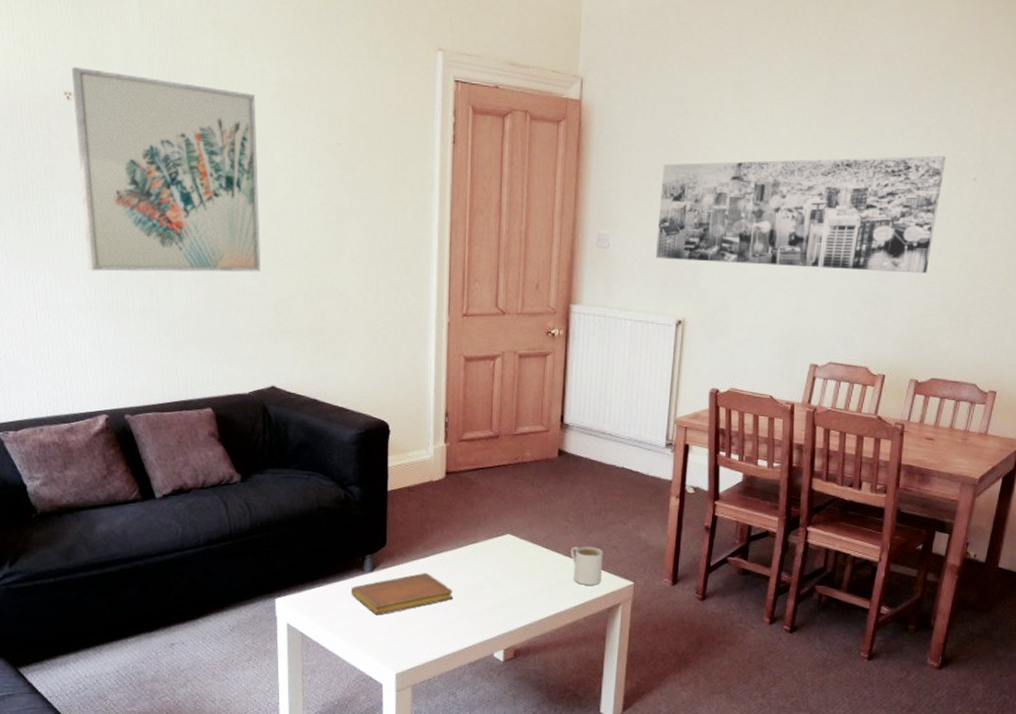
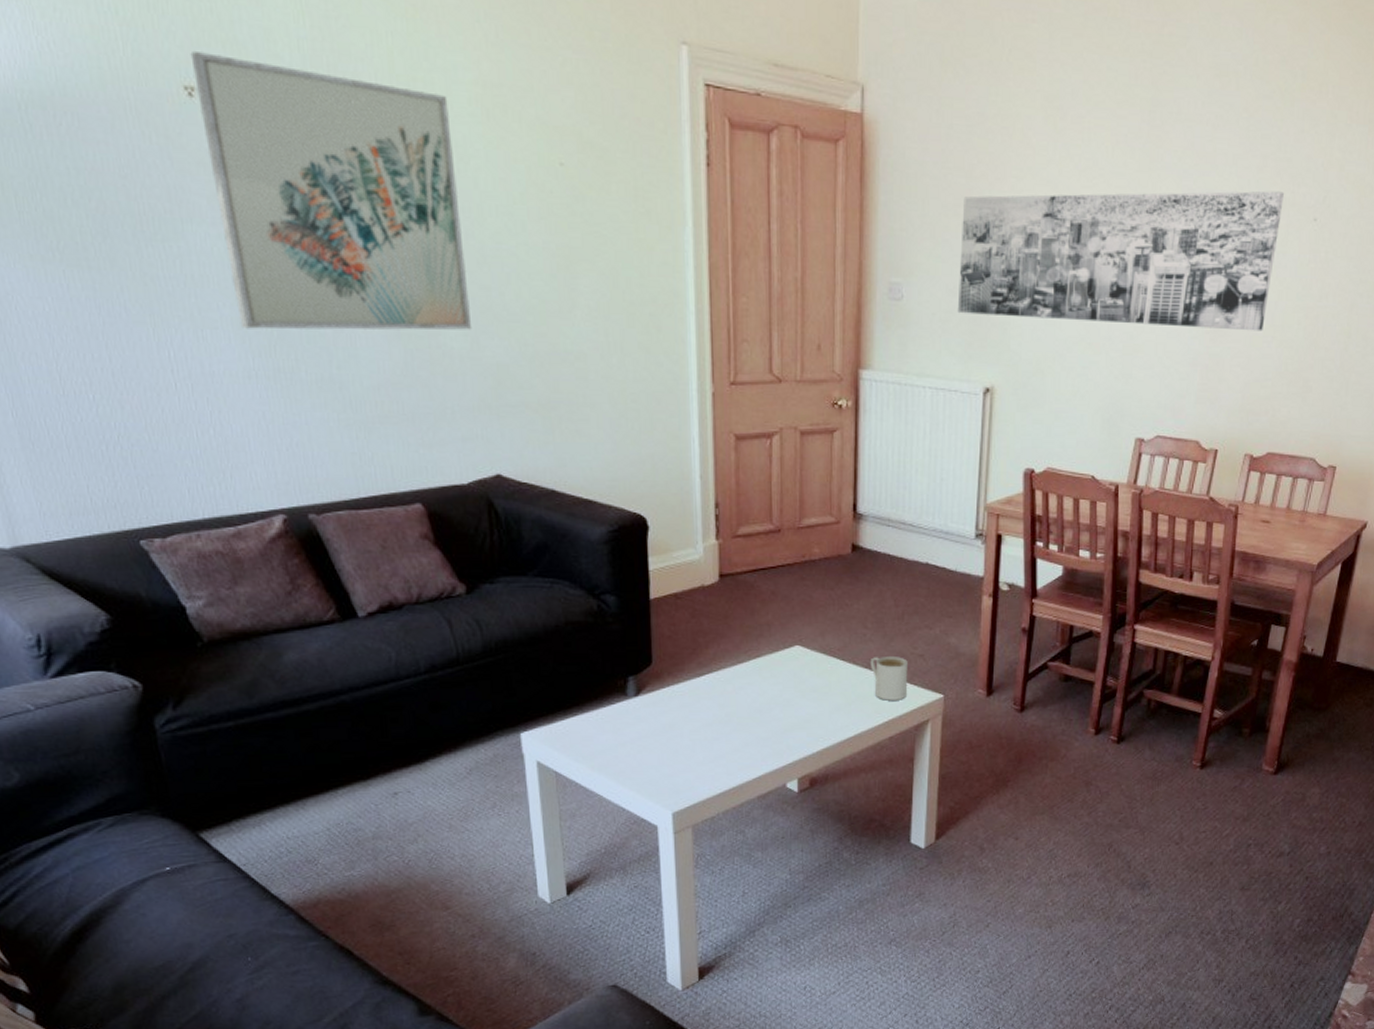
notebook: present [351,572,453,616] -> none [612,694,735,747]

